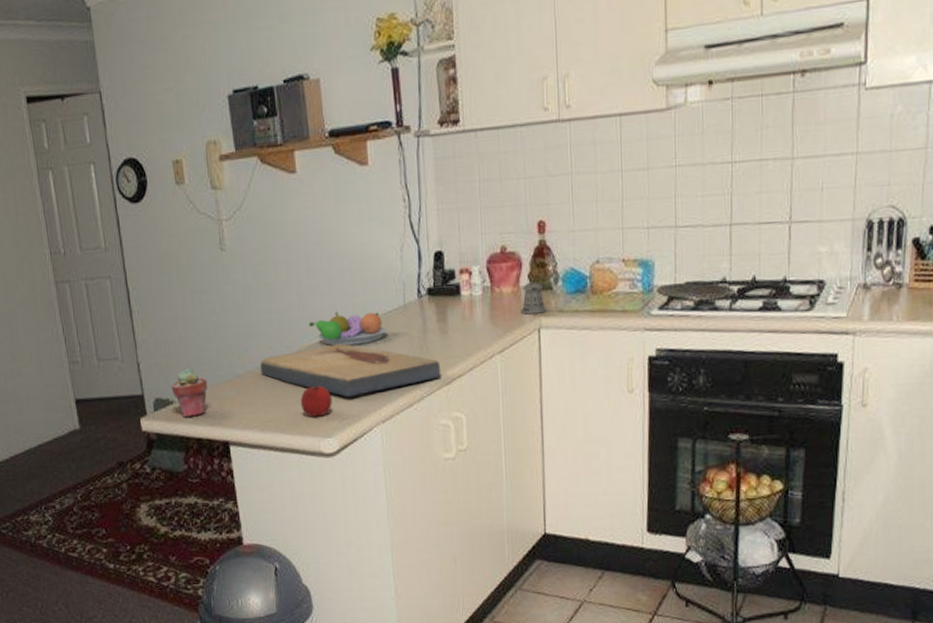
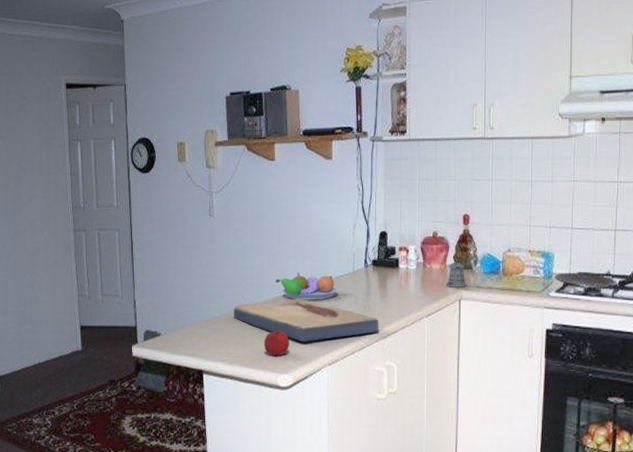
potted succulent: present [171,368,207,418] -> none [160,308,189,348]

